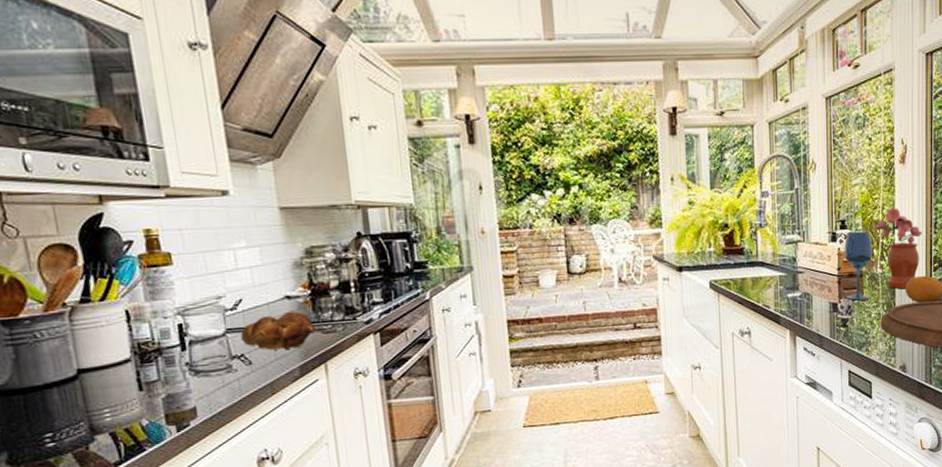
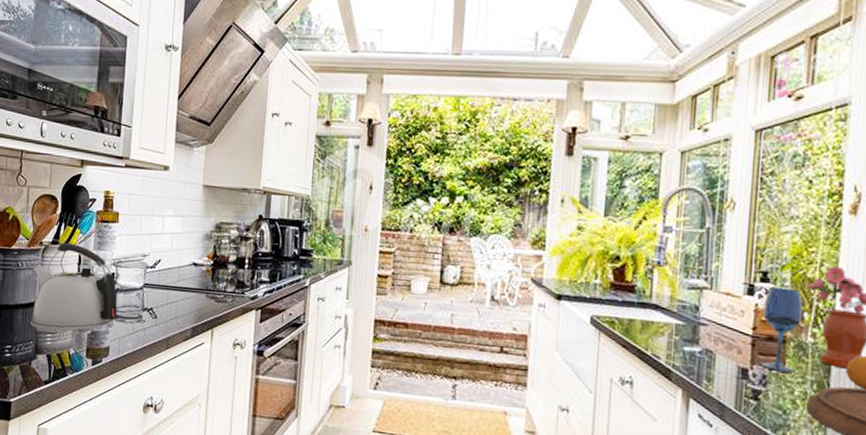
kettle: none [60,298,197,410] -> present [31,242,118,334]
bread loaf: present [240,310,316,350] -> none [153,276,211,311]

